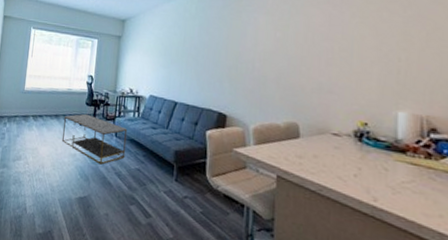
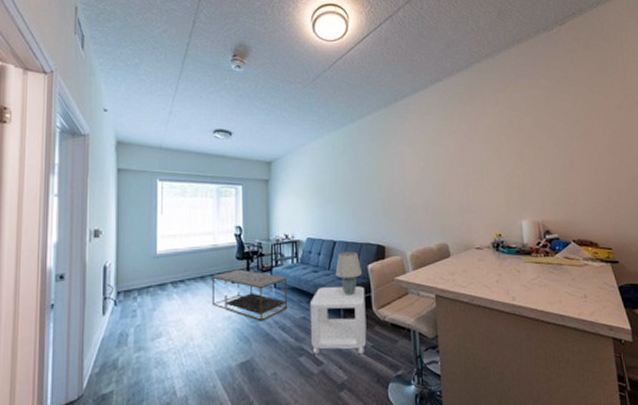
side table: none [142,143,201,218] -> present [309,286,367,355]
table lamp: none [173,114,200,158] -> present [335,251,362,295]

